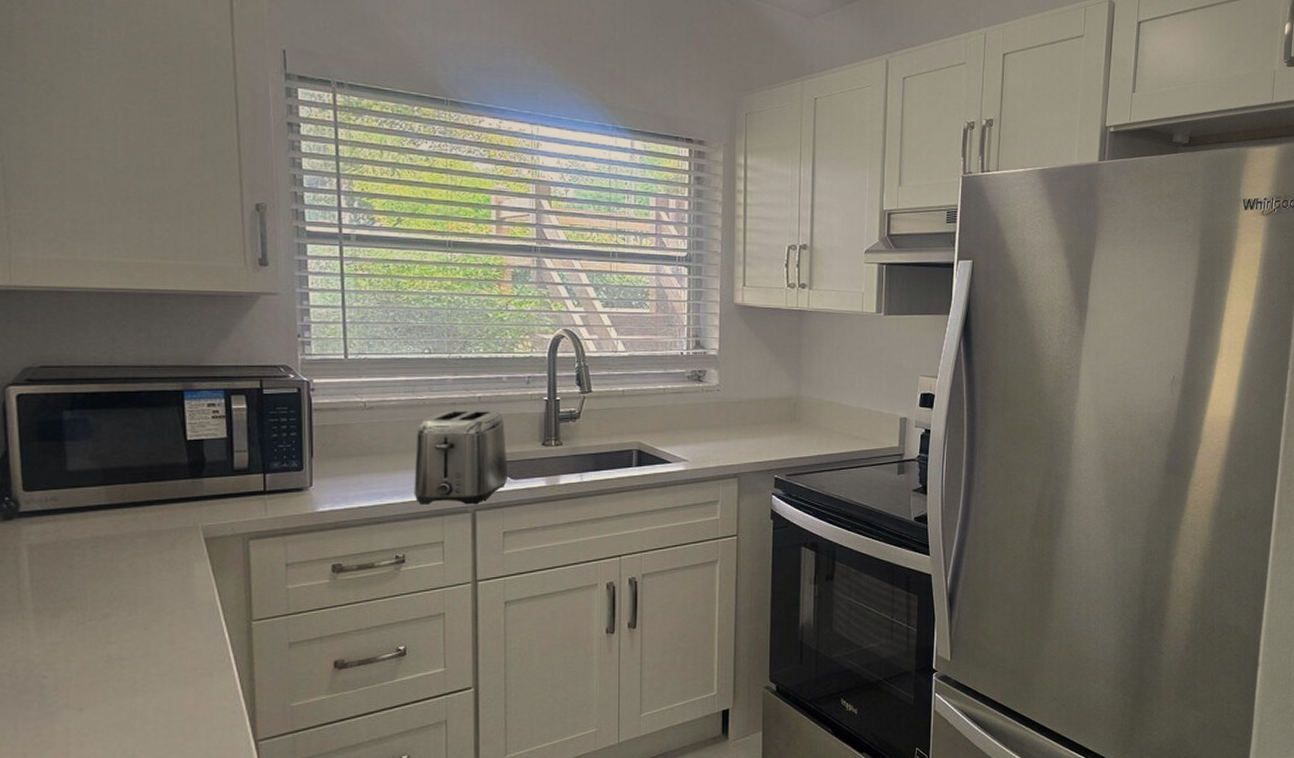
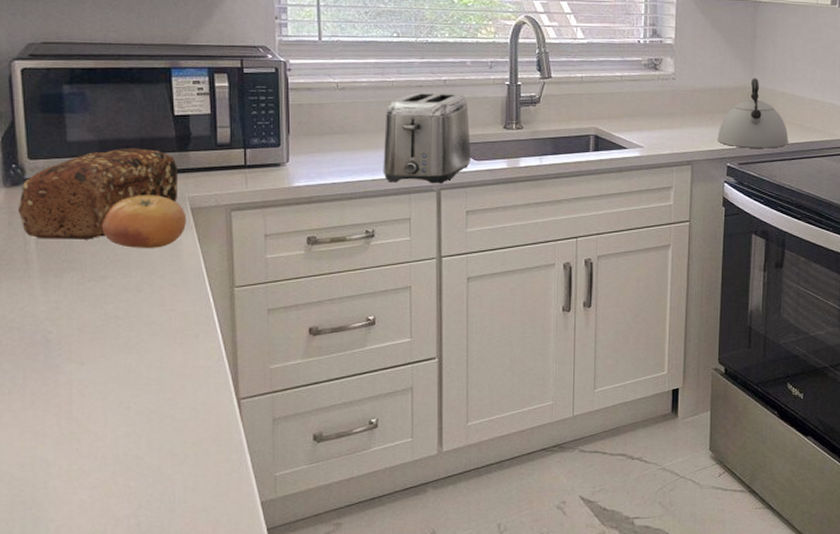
bread loaf: none [10,476,190,577] -> present [17,148,177,240]
fruit: none [104,525,199,583] -> present [101,195,186,248]
kettle: none [764,388,837,459] -> present [717,78,789,148]

